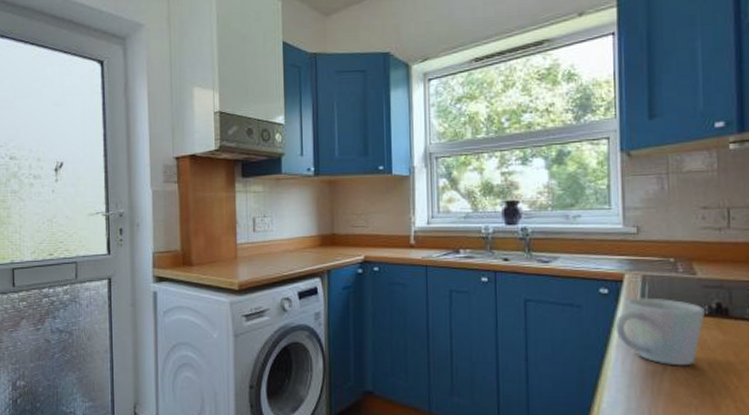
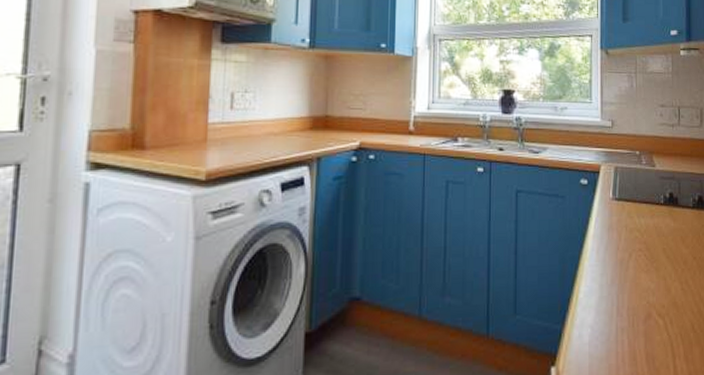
mug: present [615,297,704,366] -> none [592,188,661,253]

